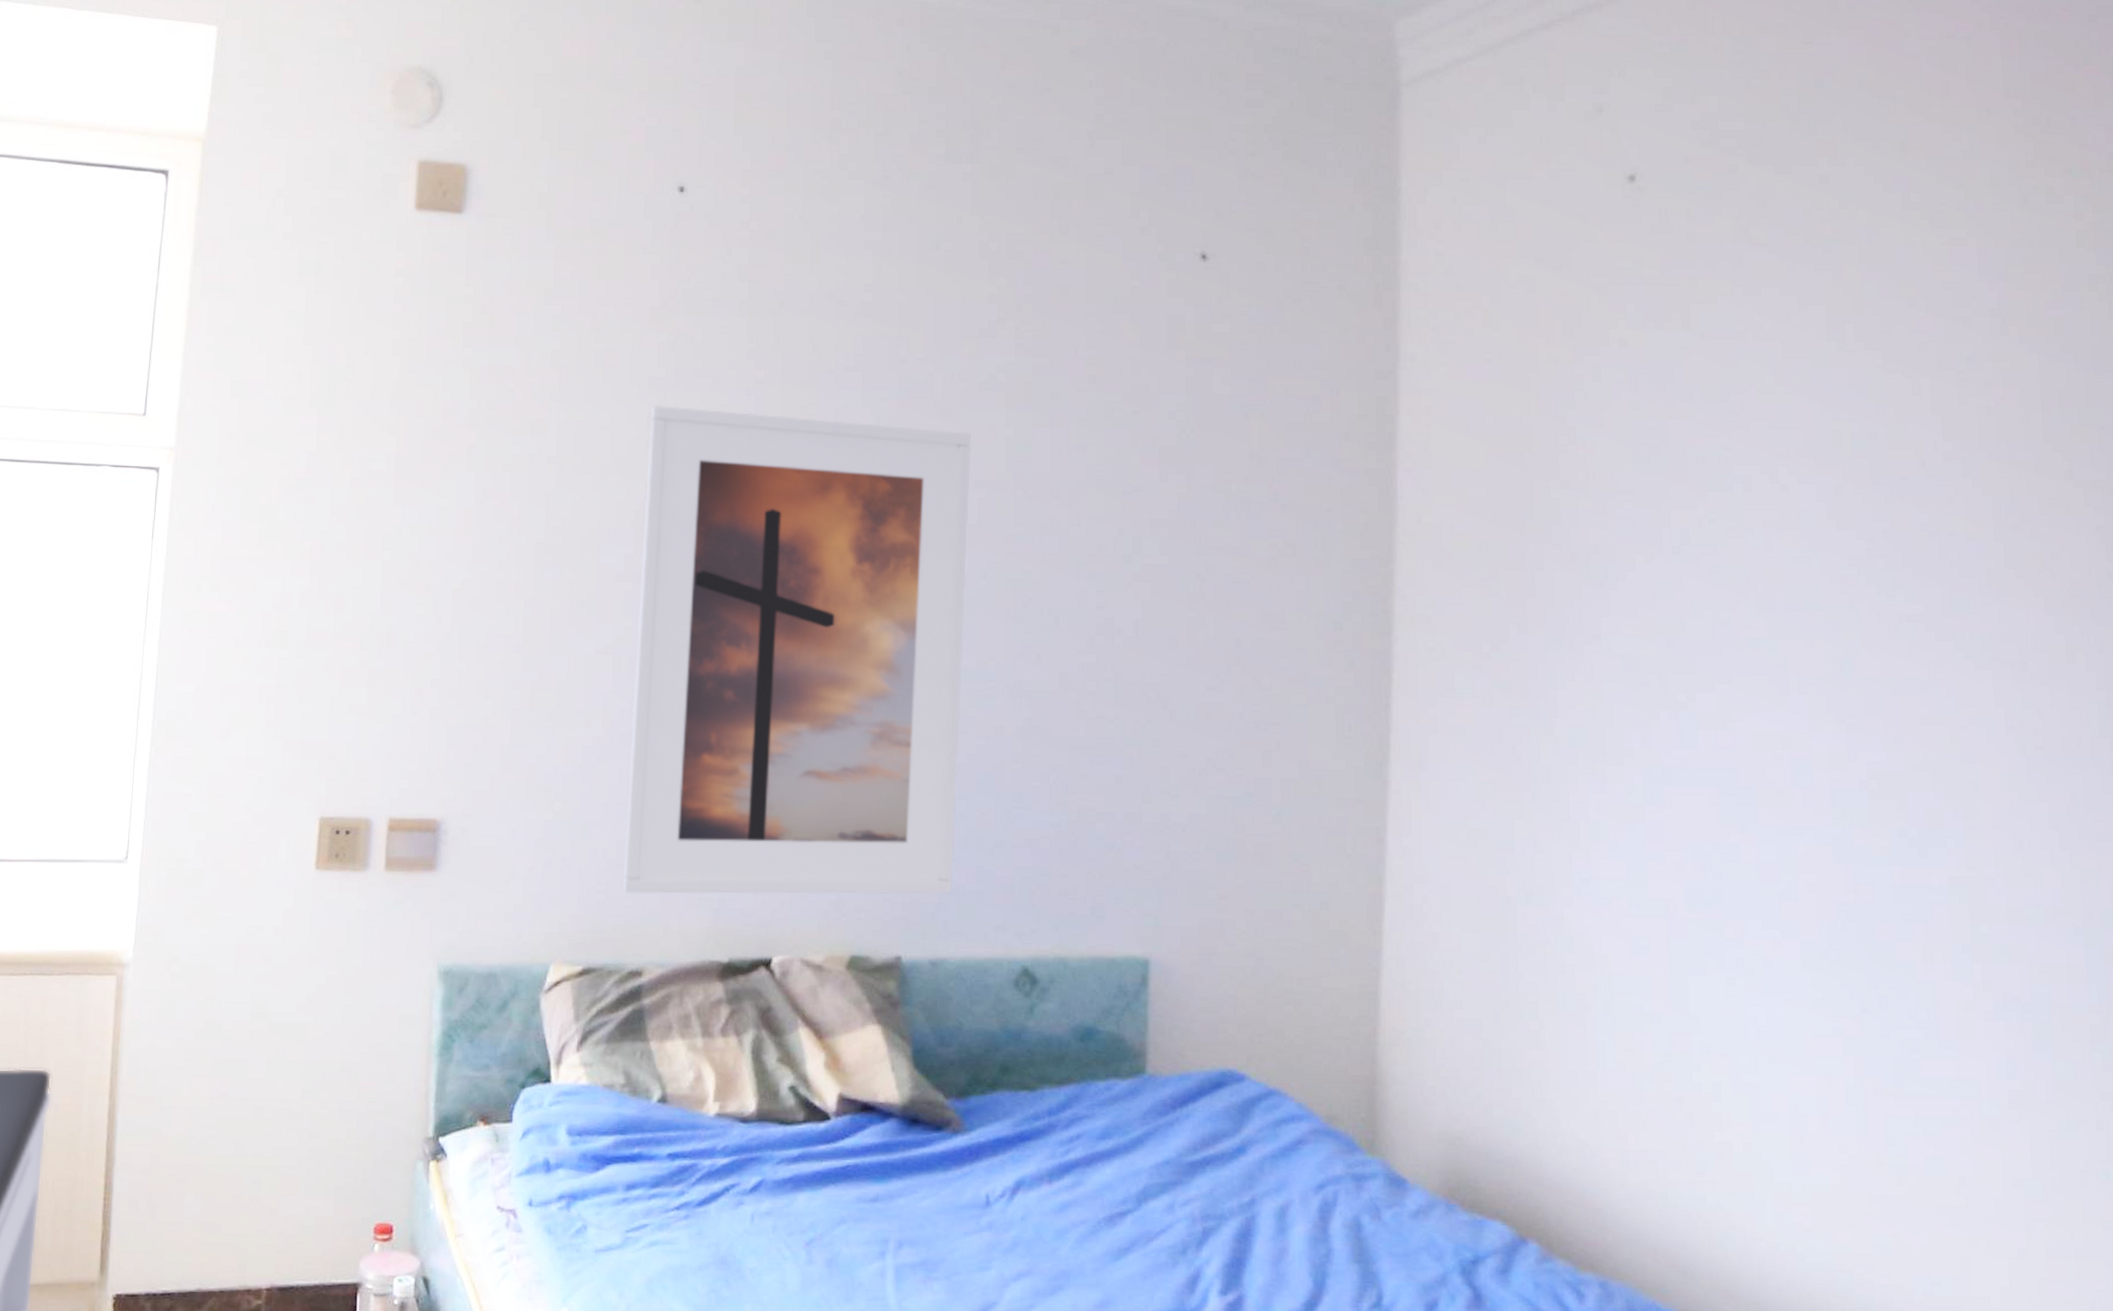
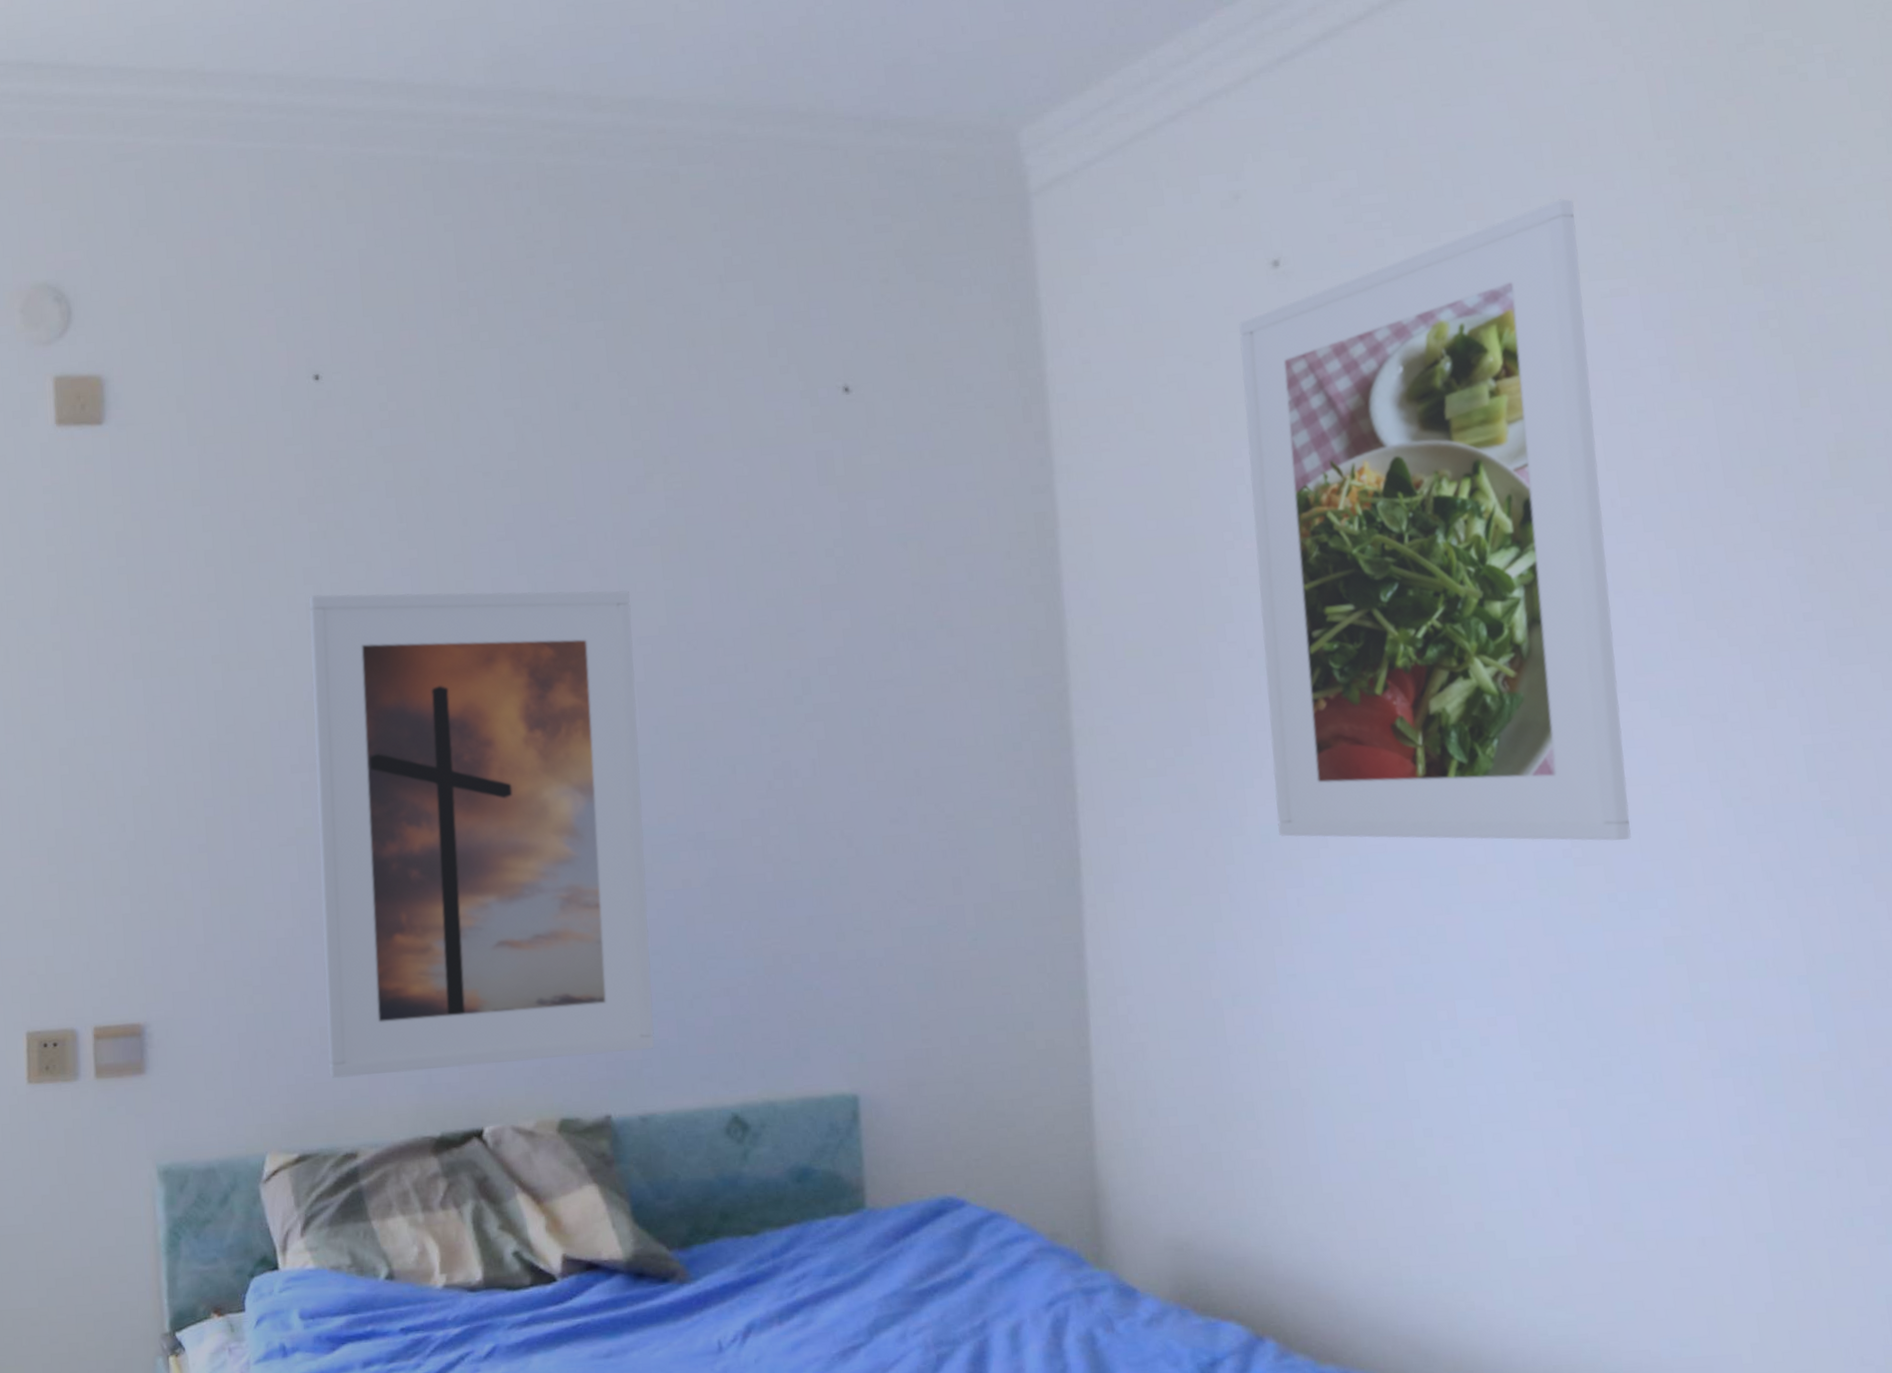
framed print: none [1585,145,1927,778] -> present [1238,199,1631,842]

